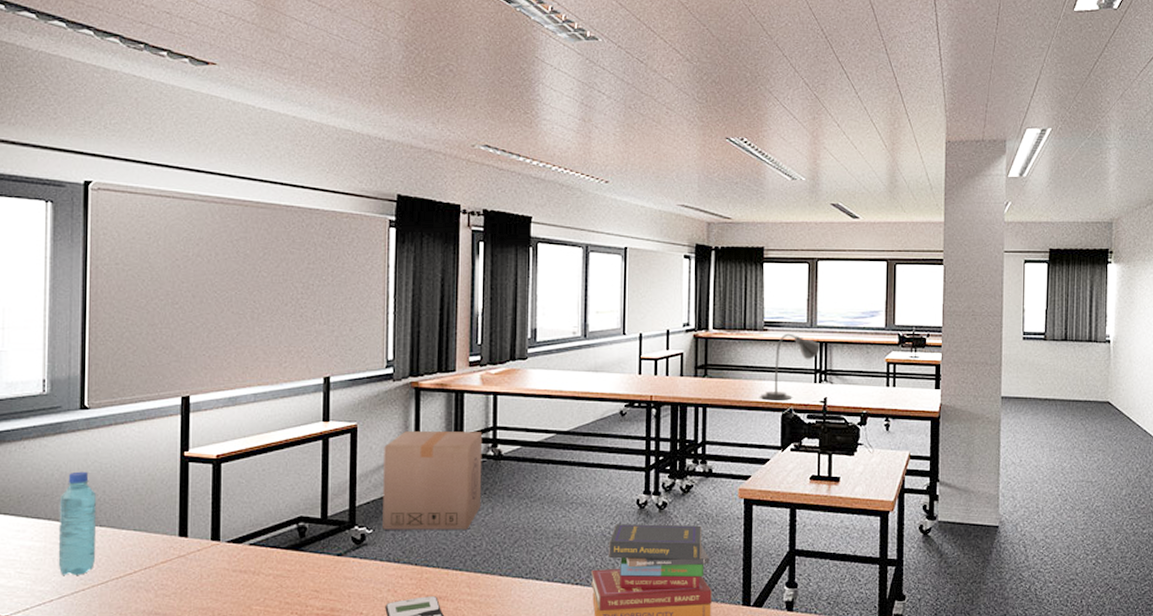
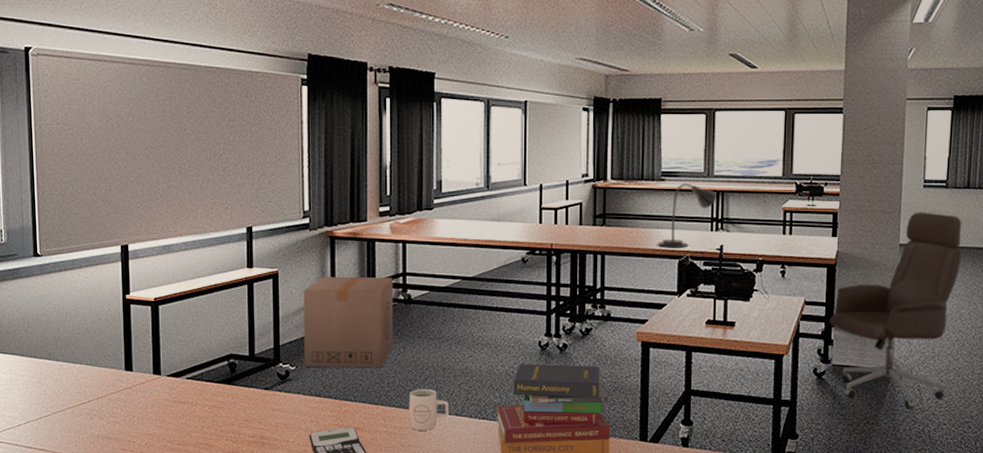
water bottle: present [58,471,97,575] -> none [20,312,55,403]
mug: none [496,553,541,598] -> present [409,389,450,430]
office chair: none [934,364,1062,567] -> present [830,212,962,409]

